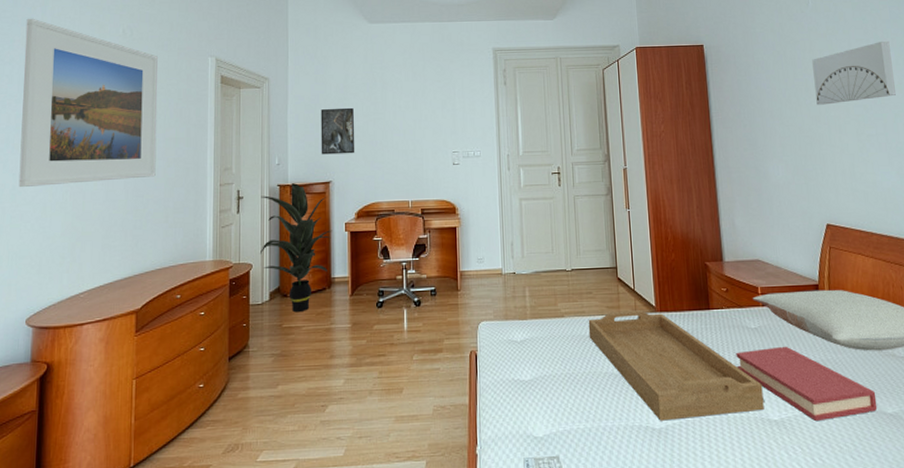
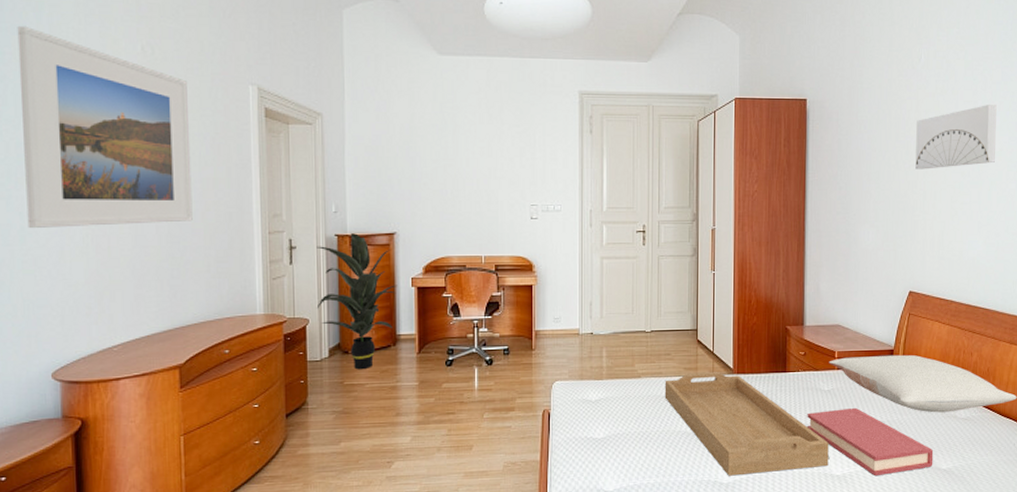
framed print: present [320,107,355,155] -> none [383,151,423,203]

